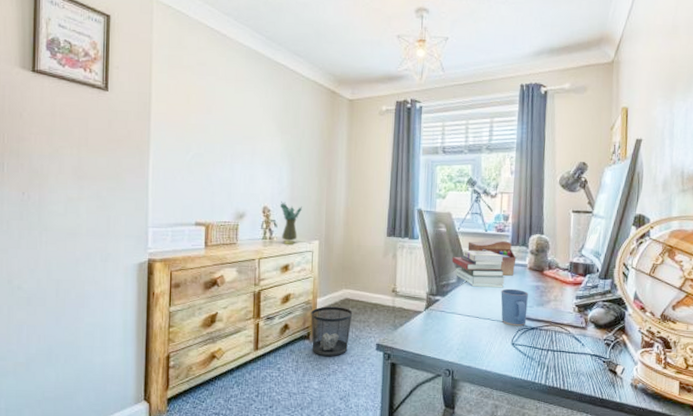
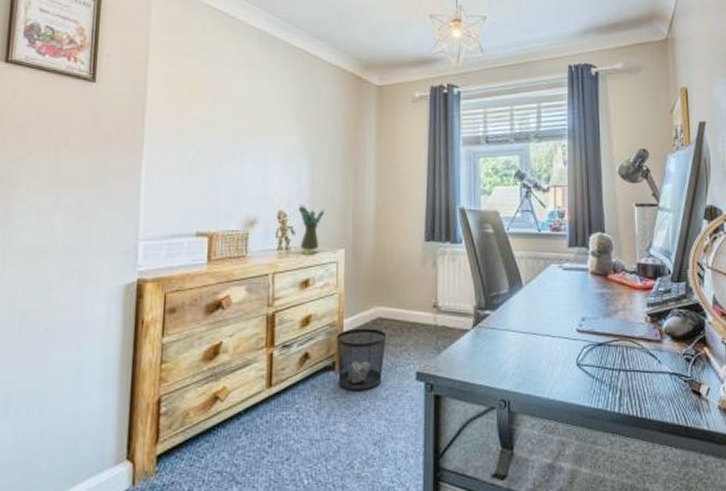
books: present [452,250,506,288] -> none [502,253,566,297]
sewing box: present [467,238,517,277] -> none [519,239,576,284]
mug: present [500,288,528,327] -> none [560,297,592,343]

